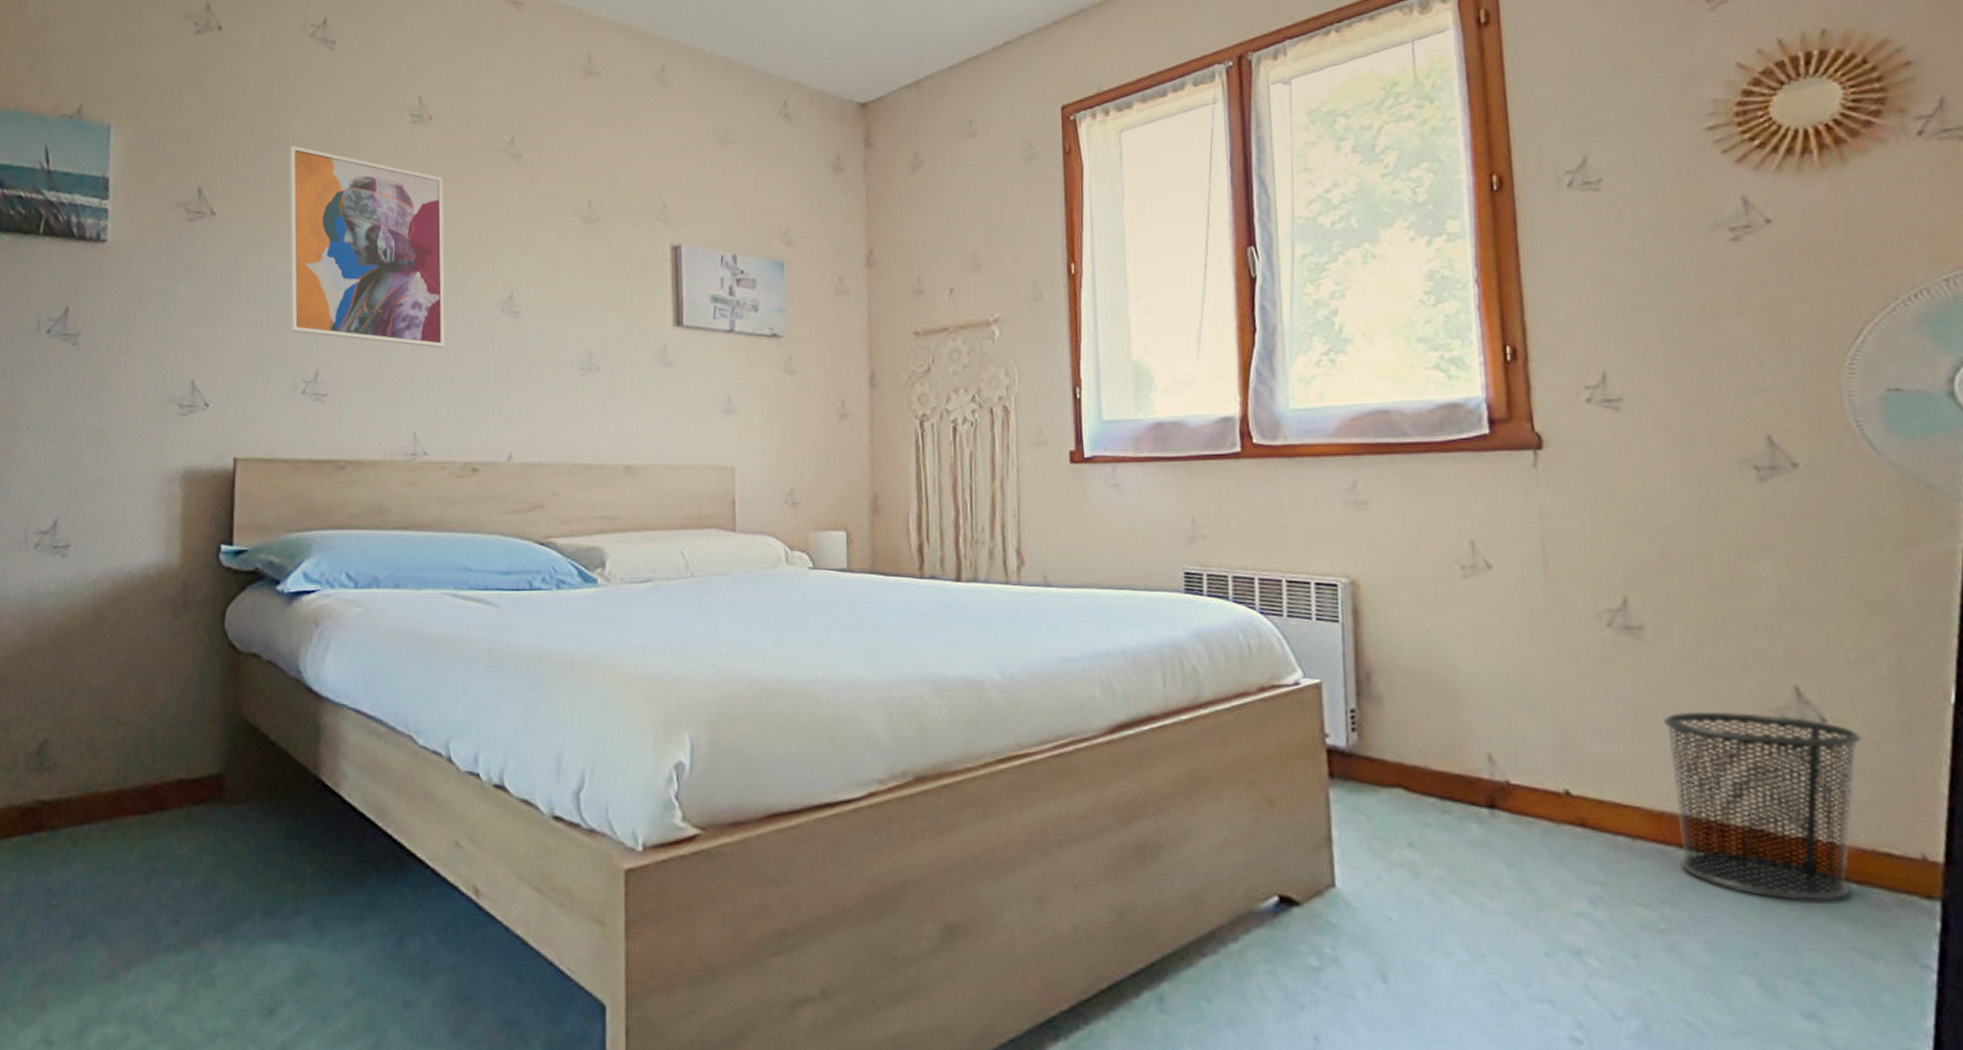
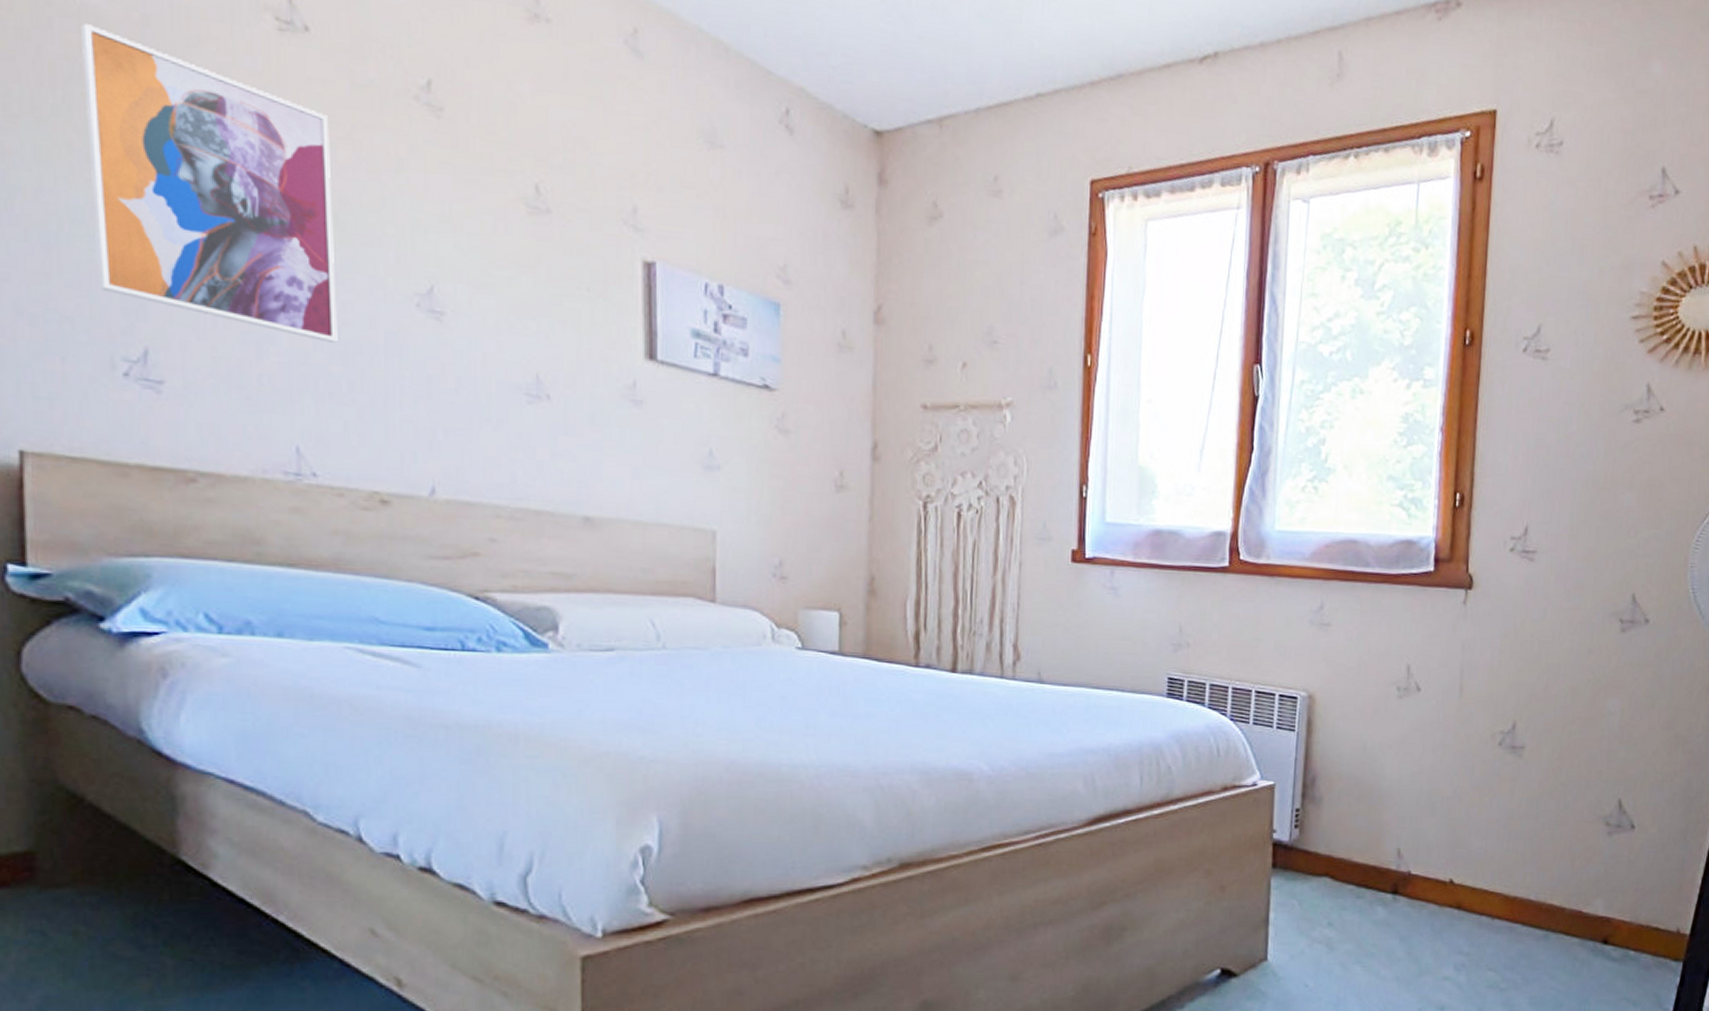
waste bin: present [1663,711,1862,901] -> none [1522,817,1655,964]

